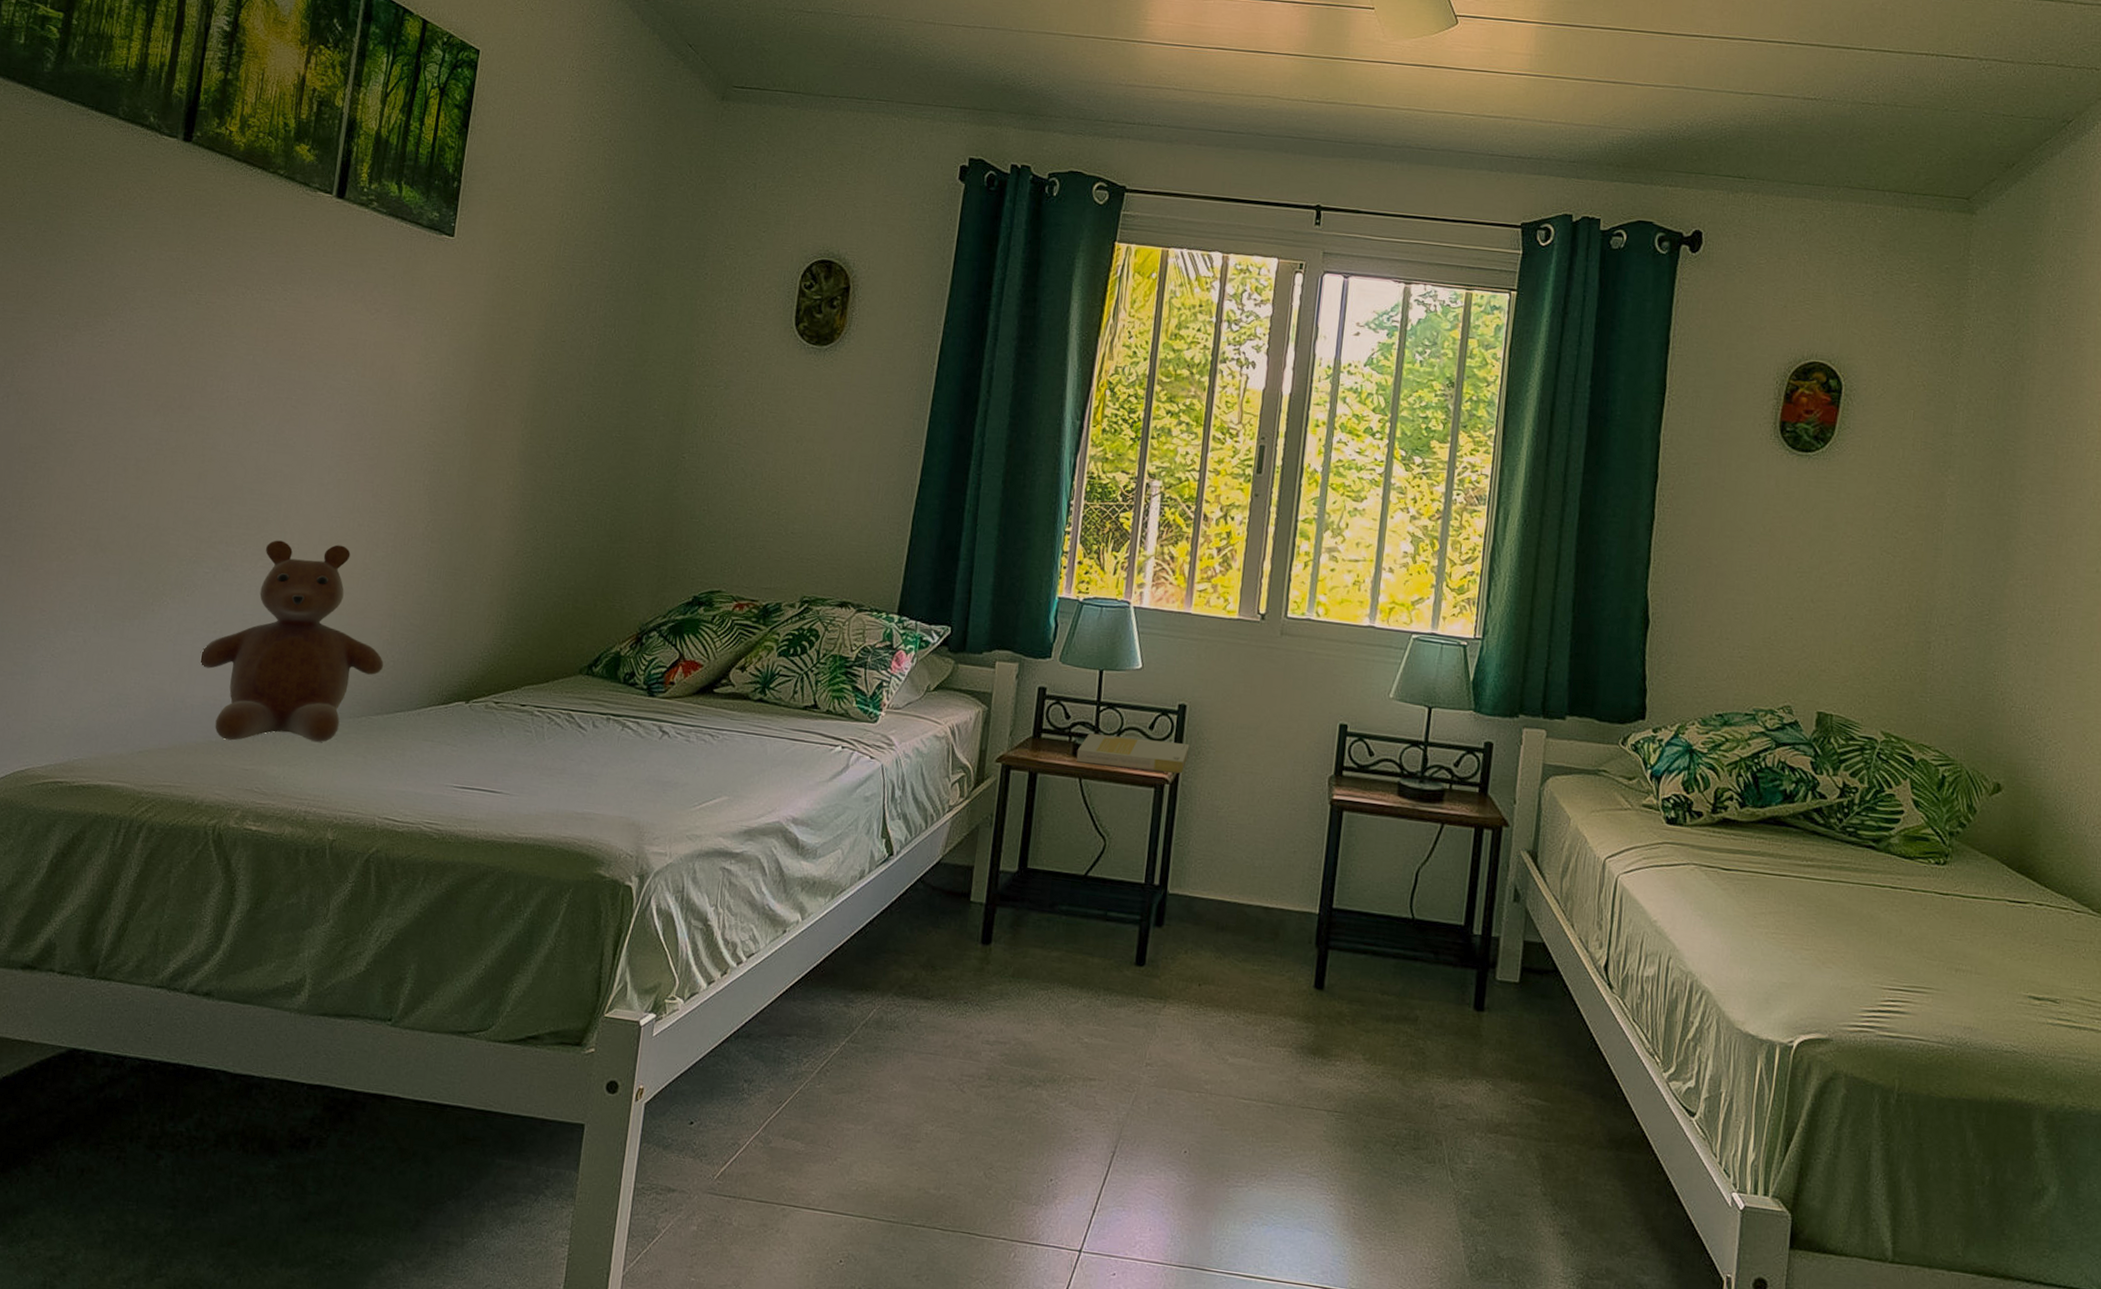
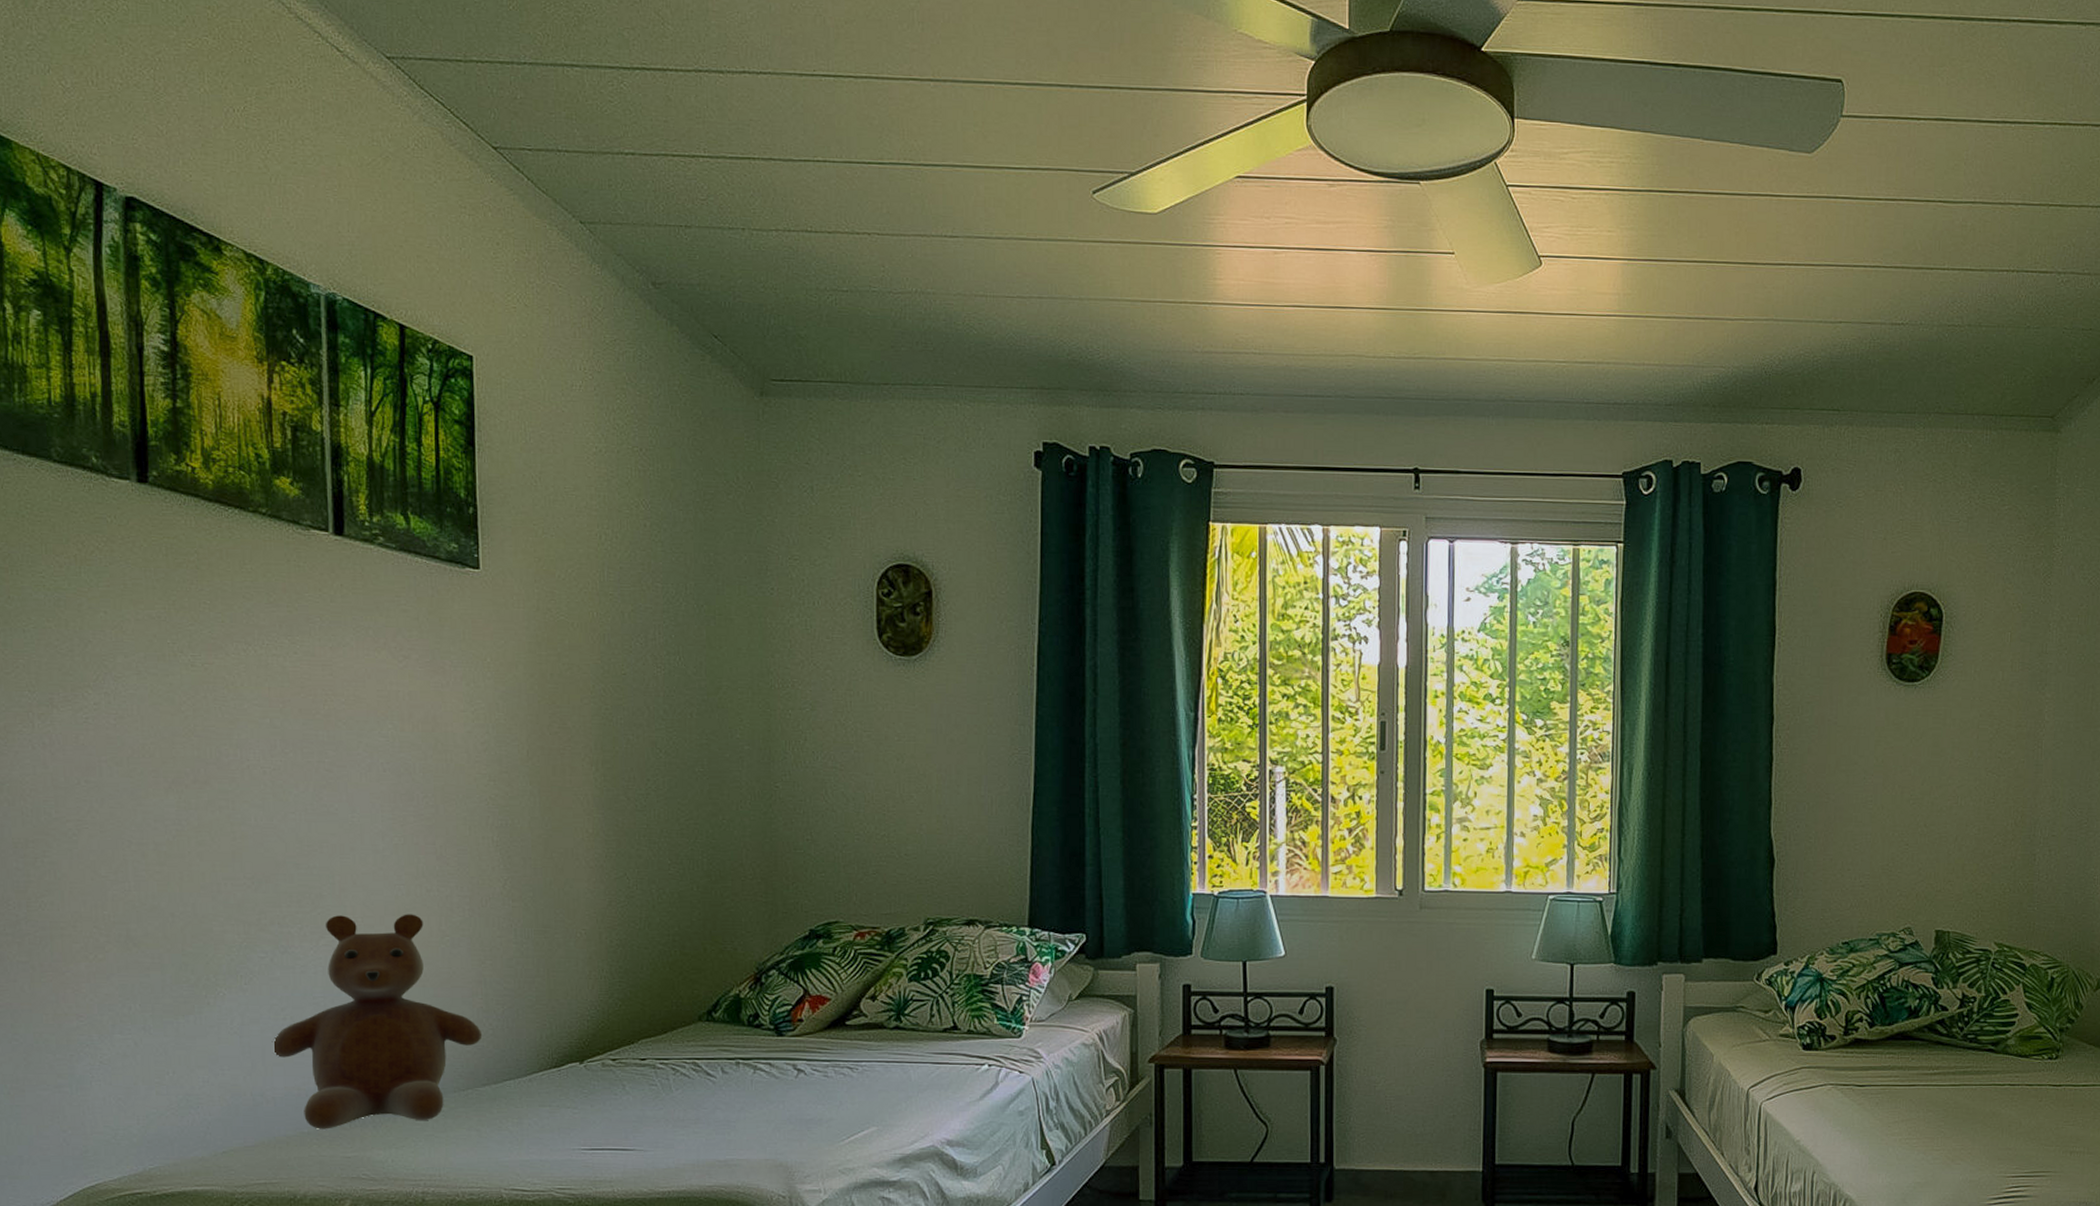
book: present [1076,733,1190,774] -> none [1229,1024,1341,1054]

